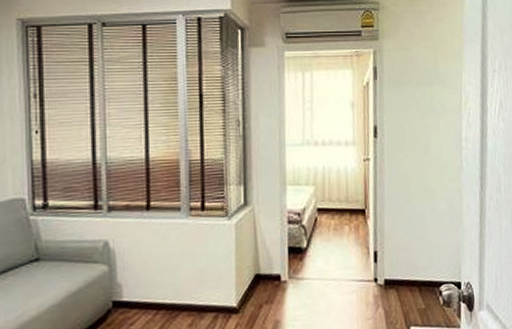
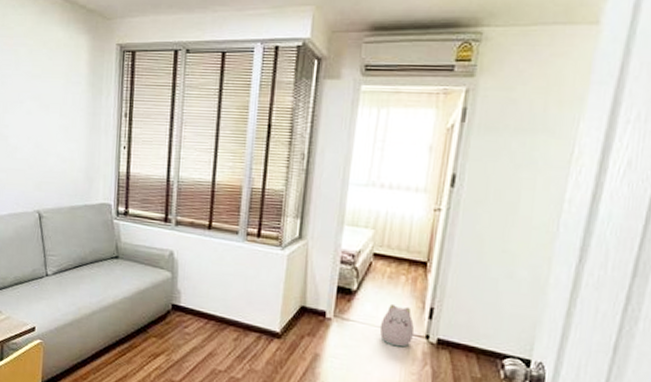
plush toy: none [333,254,364,296] -> present [379,303,415,348]

